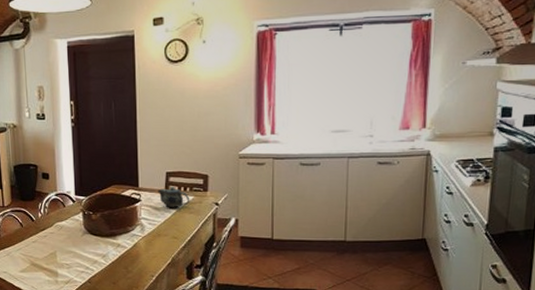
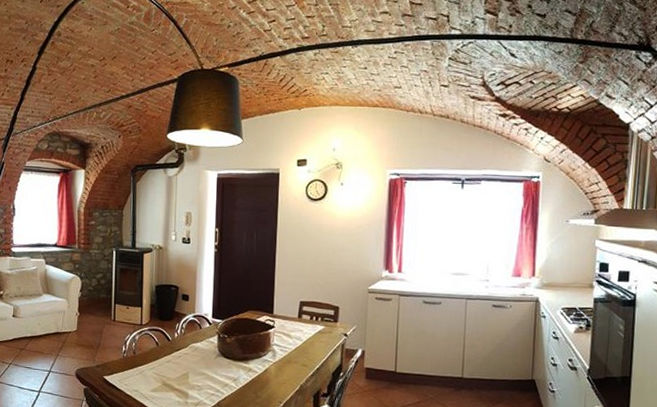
teapot: present [157,186,190,208] -> none [290,315,321,337]

